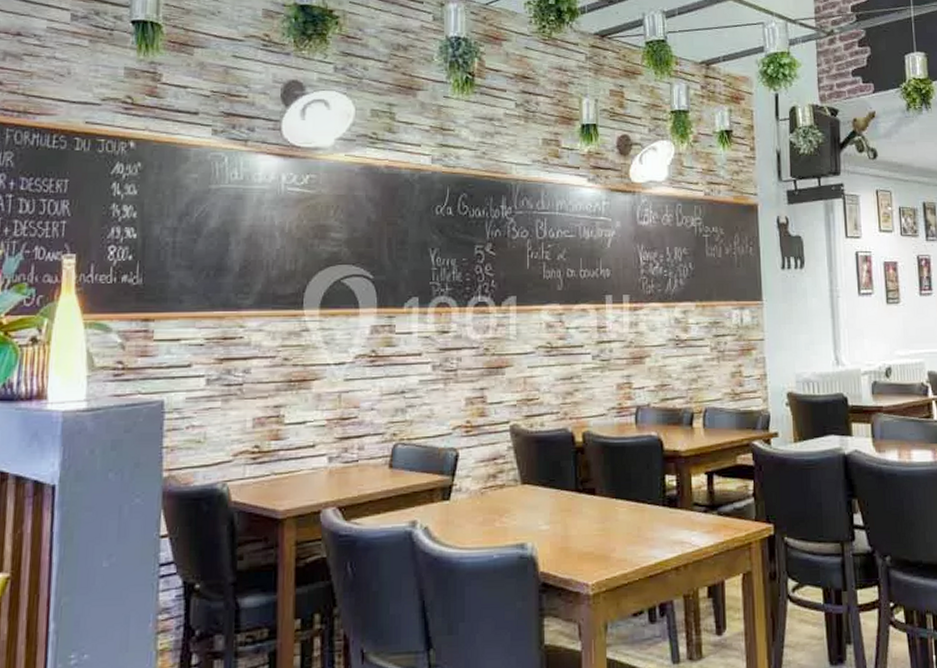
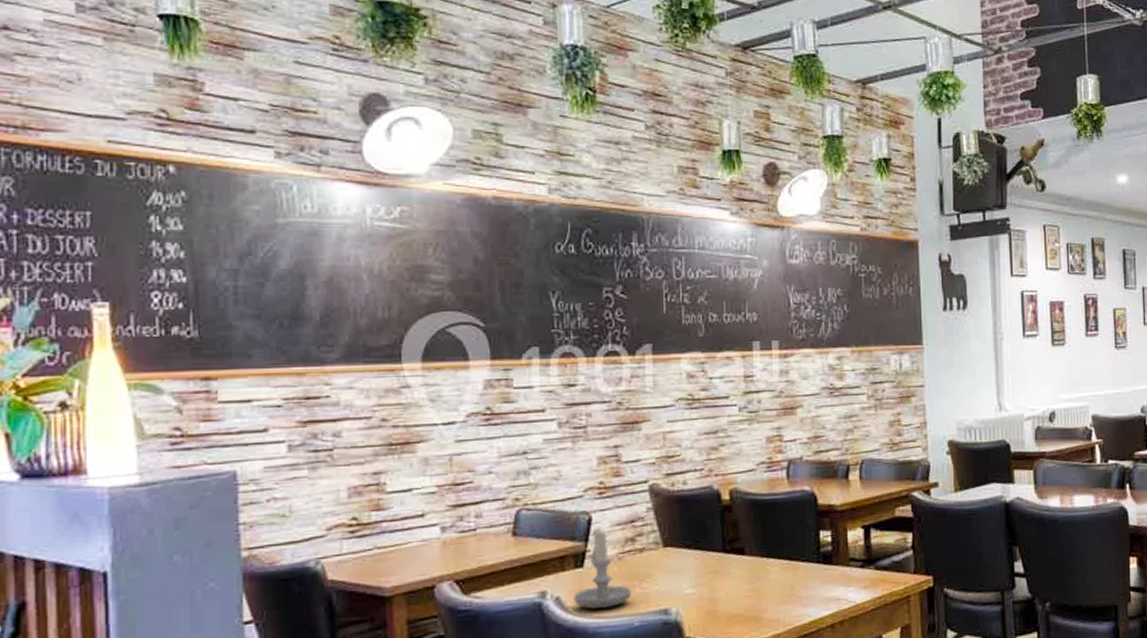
candle: none [440,462,492,540] -> present [573,526,632,609]

